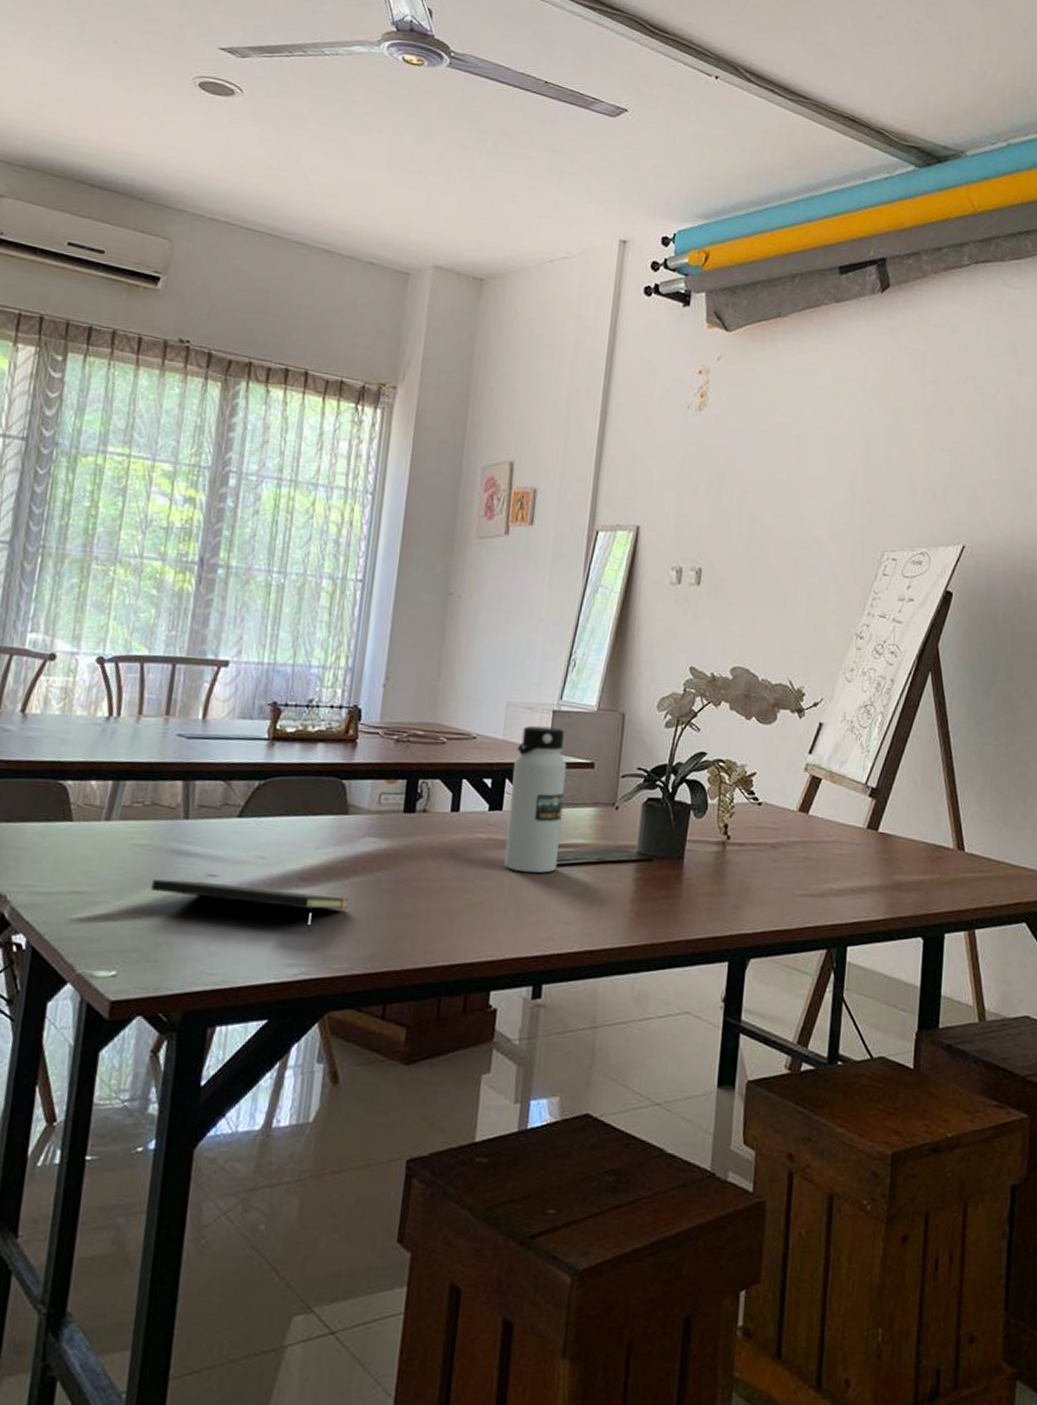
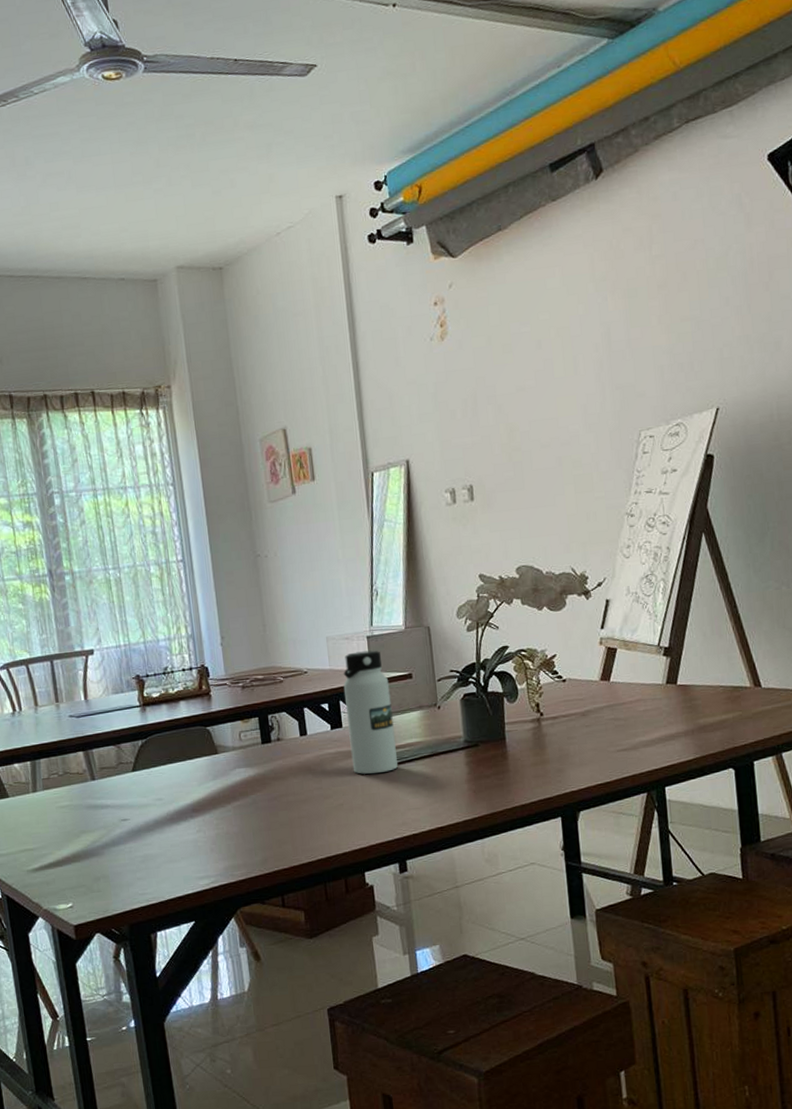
notepad: present [151,879,349,932] -> none [80,819,235,850]

